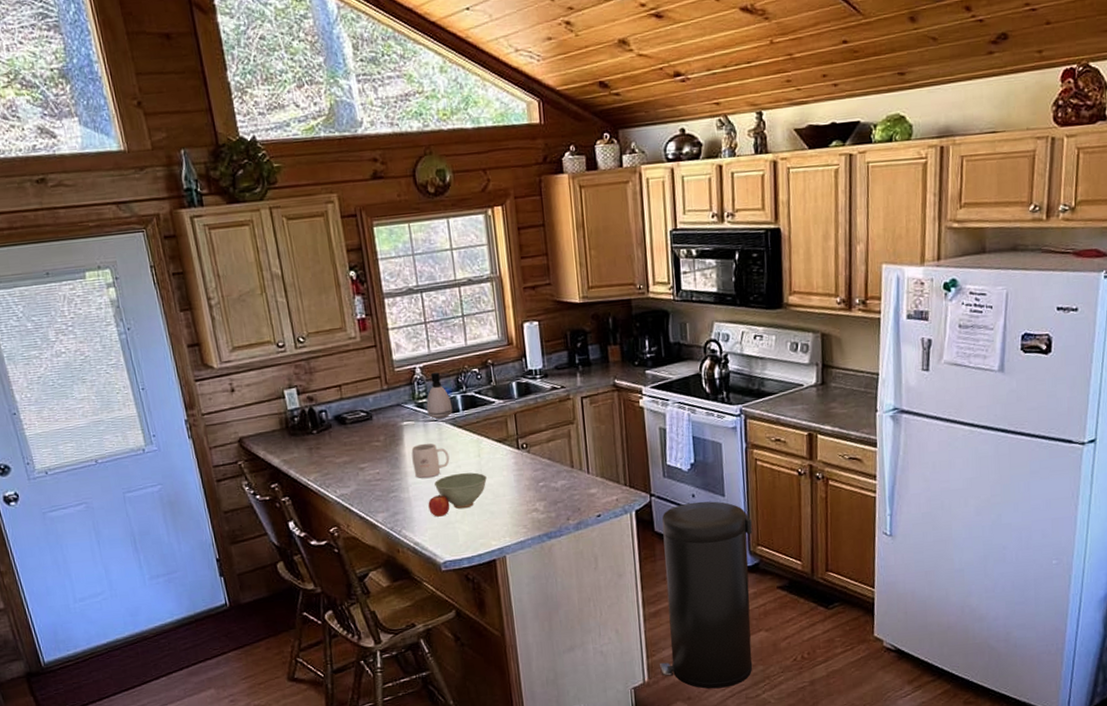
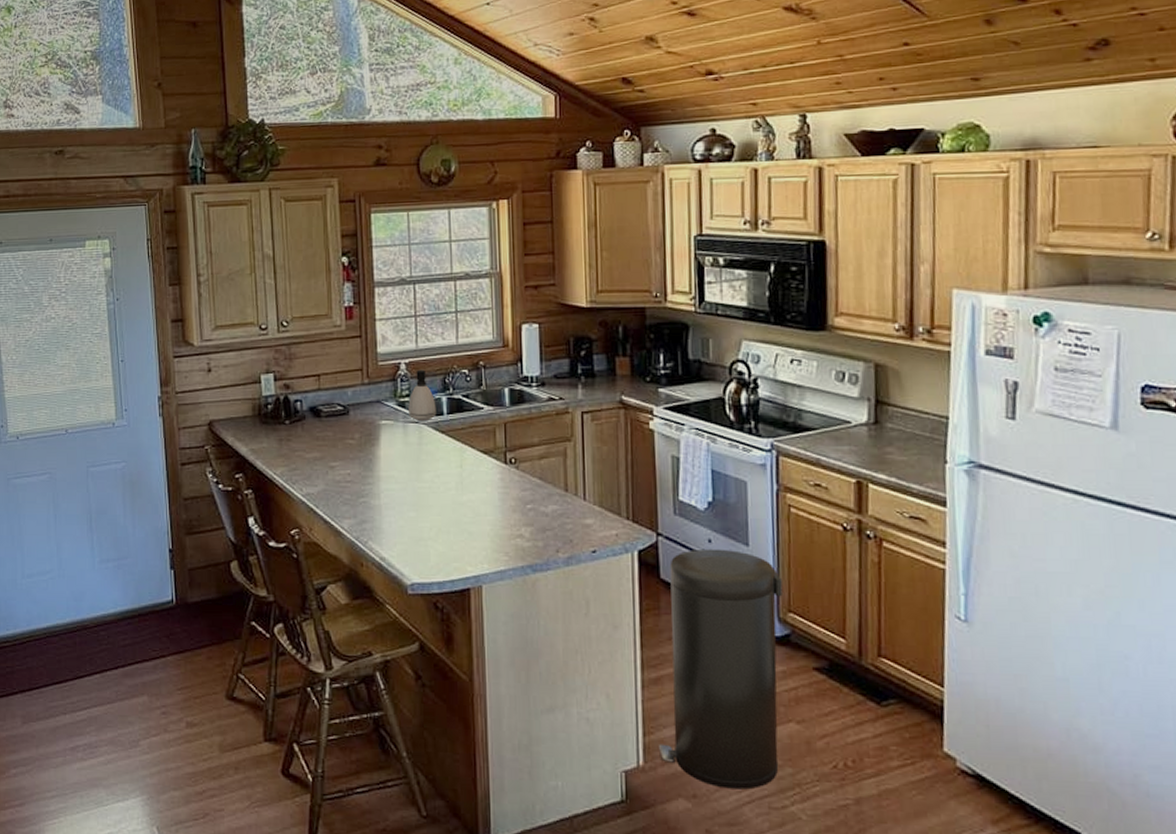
mug: present [411,443,450,478] -> none [387,446,428,485]
fruit: present [428,494,450,517] -> none [400,505,424,531]
bowl: present [434,472,487,509] -> none [409,485,468,525]

